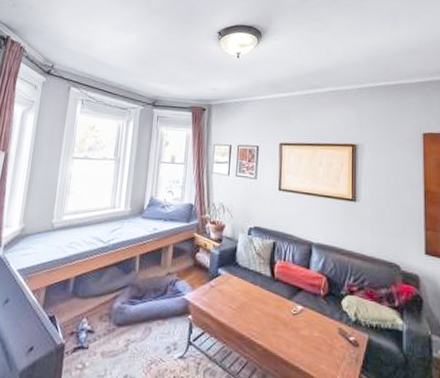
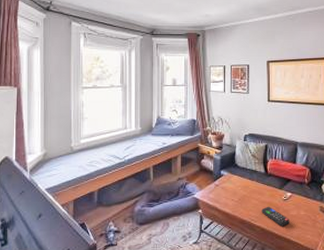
remote control: none [264,320,299,350] -> present [261,206,290,227]

